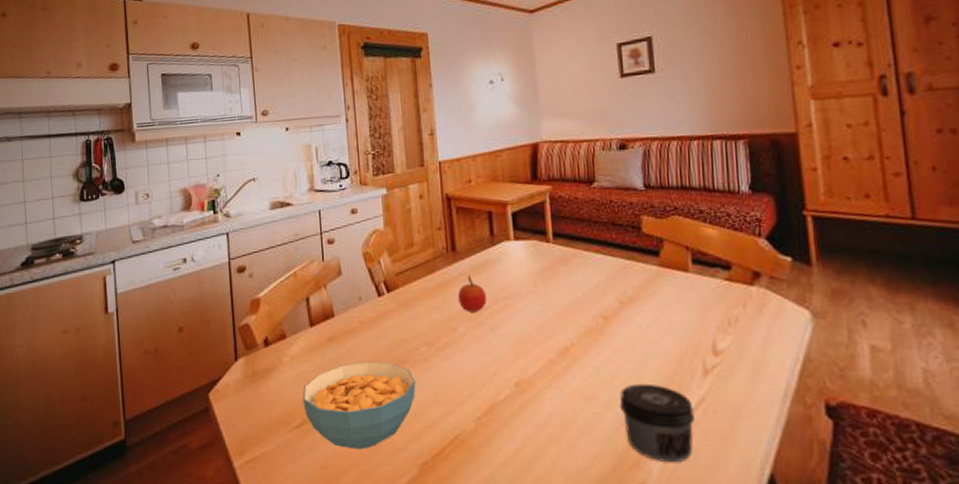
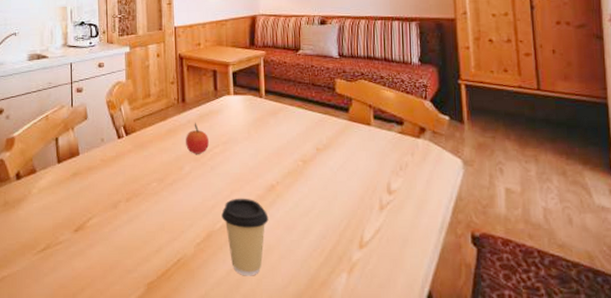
cereal bowl: present [302,361,416,449] -> none [48,194,147,271]
coffee cup: none [505,363,563,456] -> present [221,198,269,276]
jar: present [619,383,694,463] -> none [313,216,372,282]

